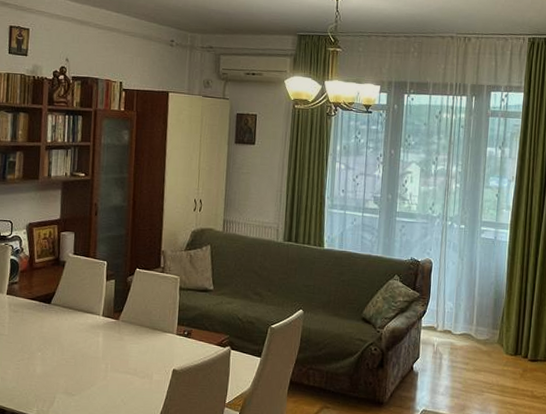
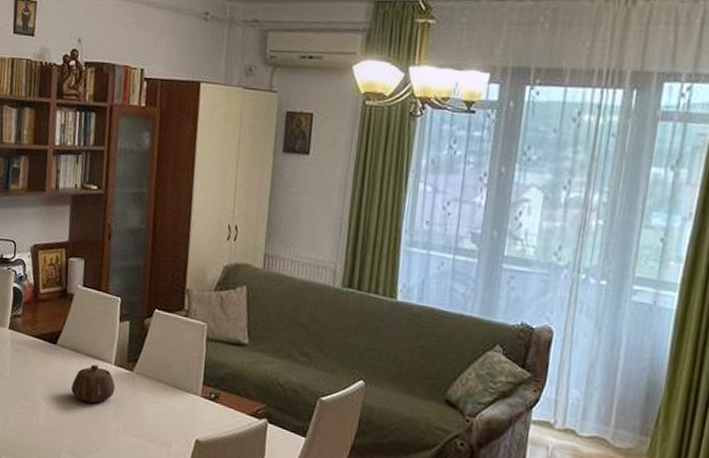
teapot: none [65,317,104,350] -> present [71,364,115,403]

